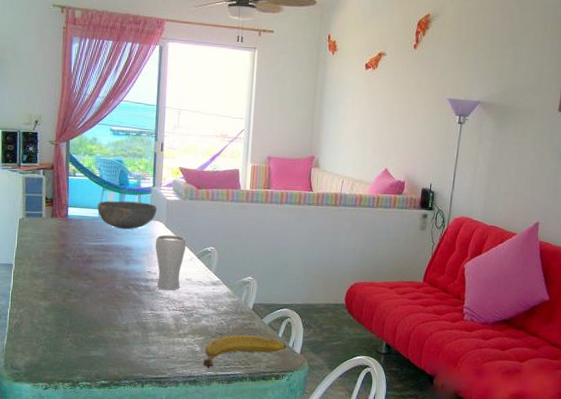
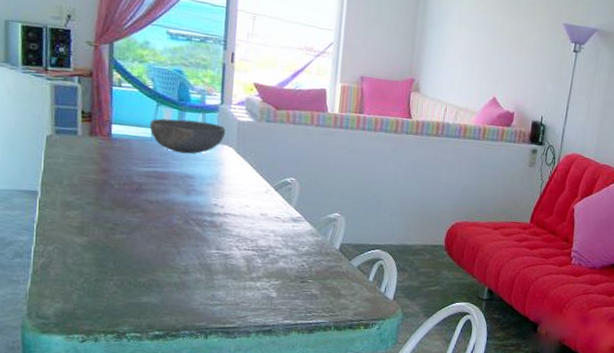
drinking glass: present [155,234,187,291] -> none [222,161,262,227]
fruit: present [202,335,286,368] -> none [279,278,378,316]

